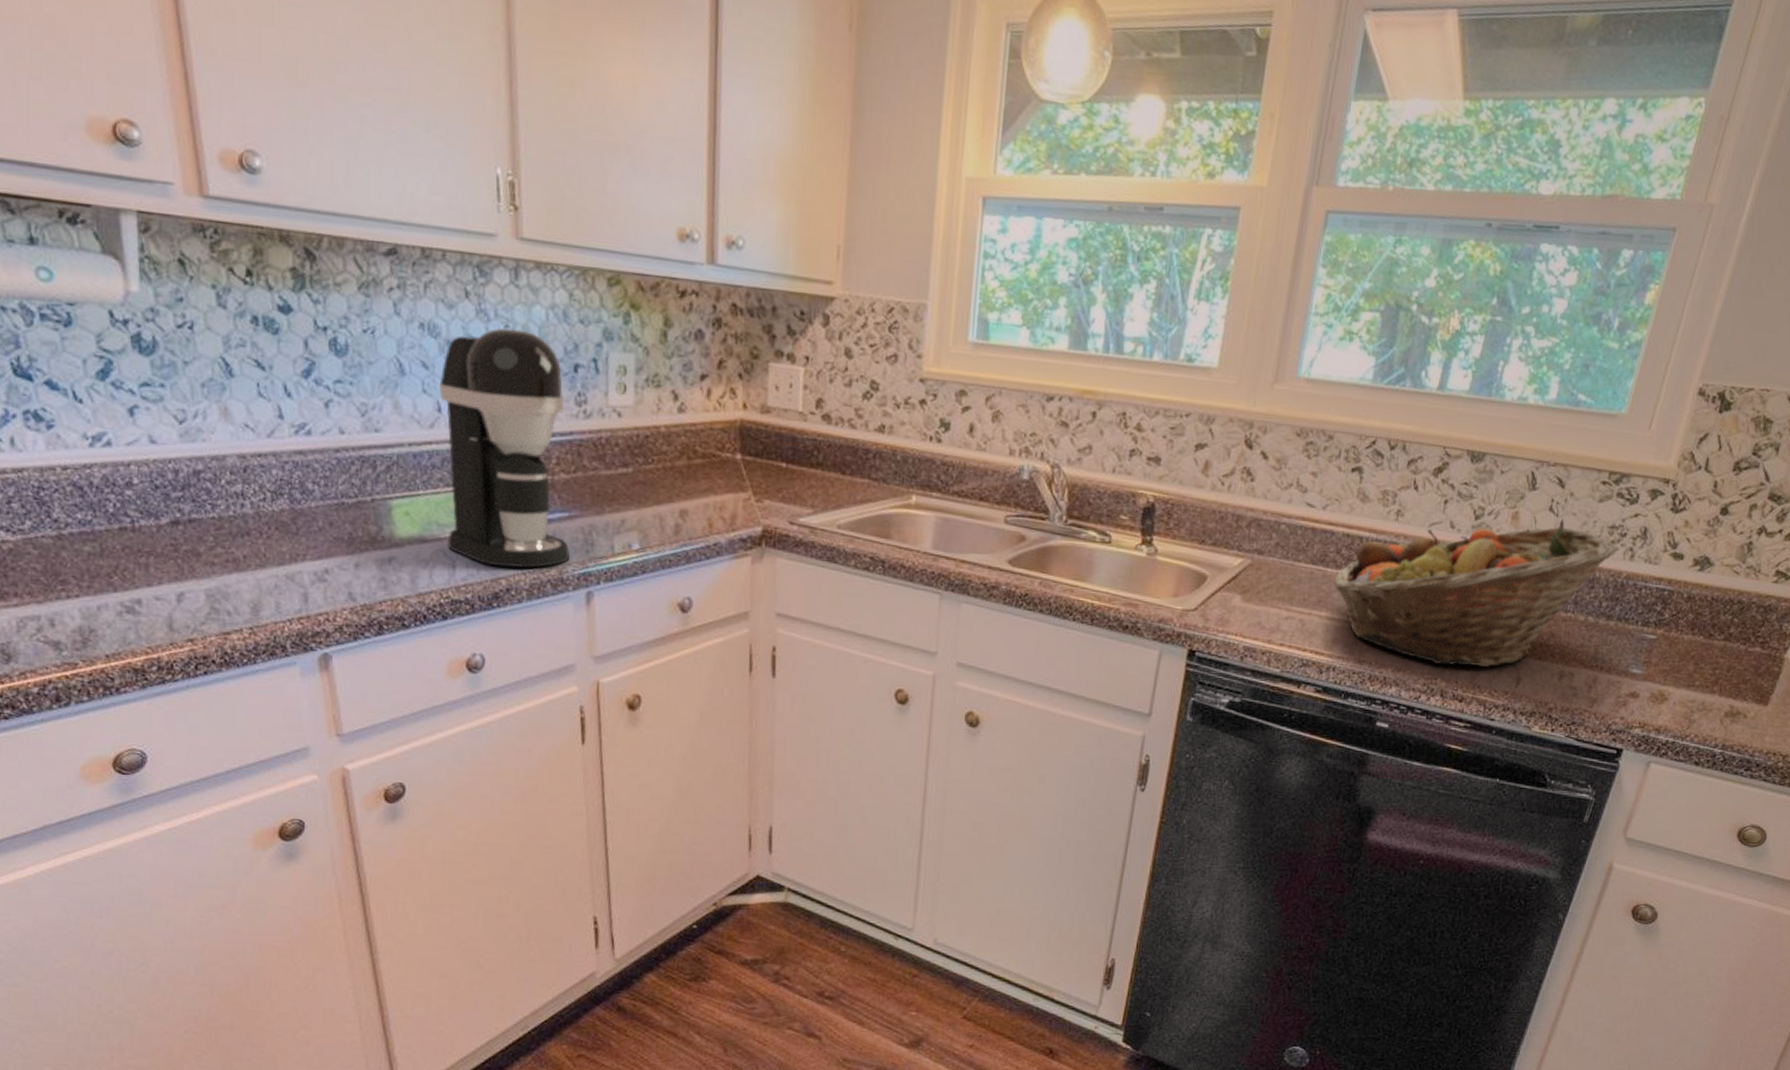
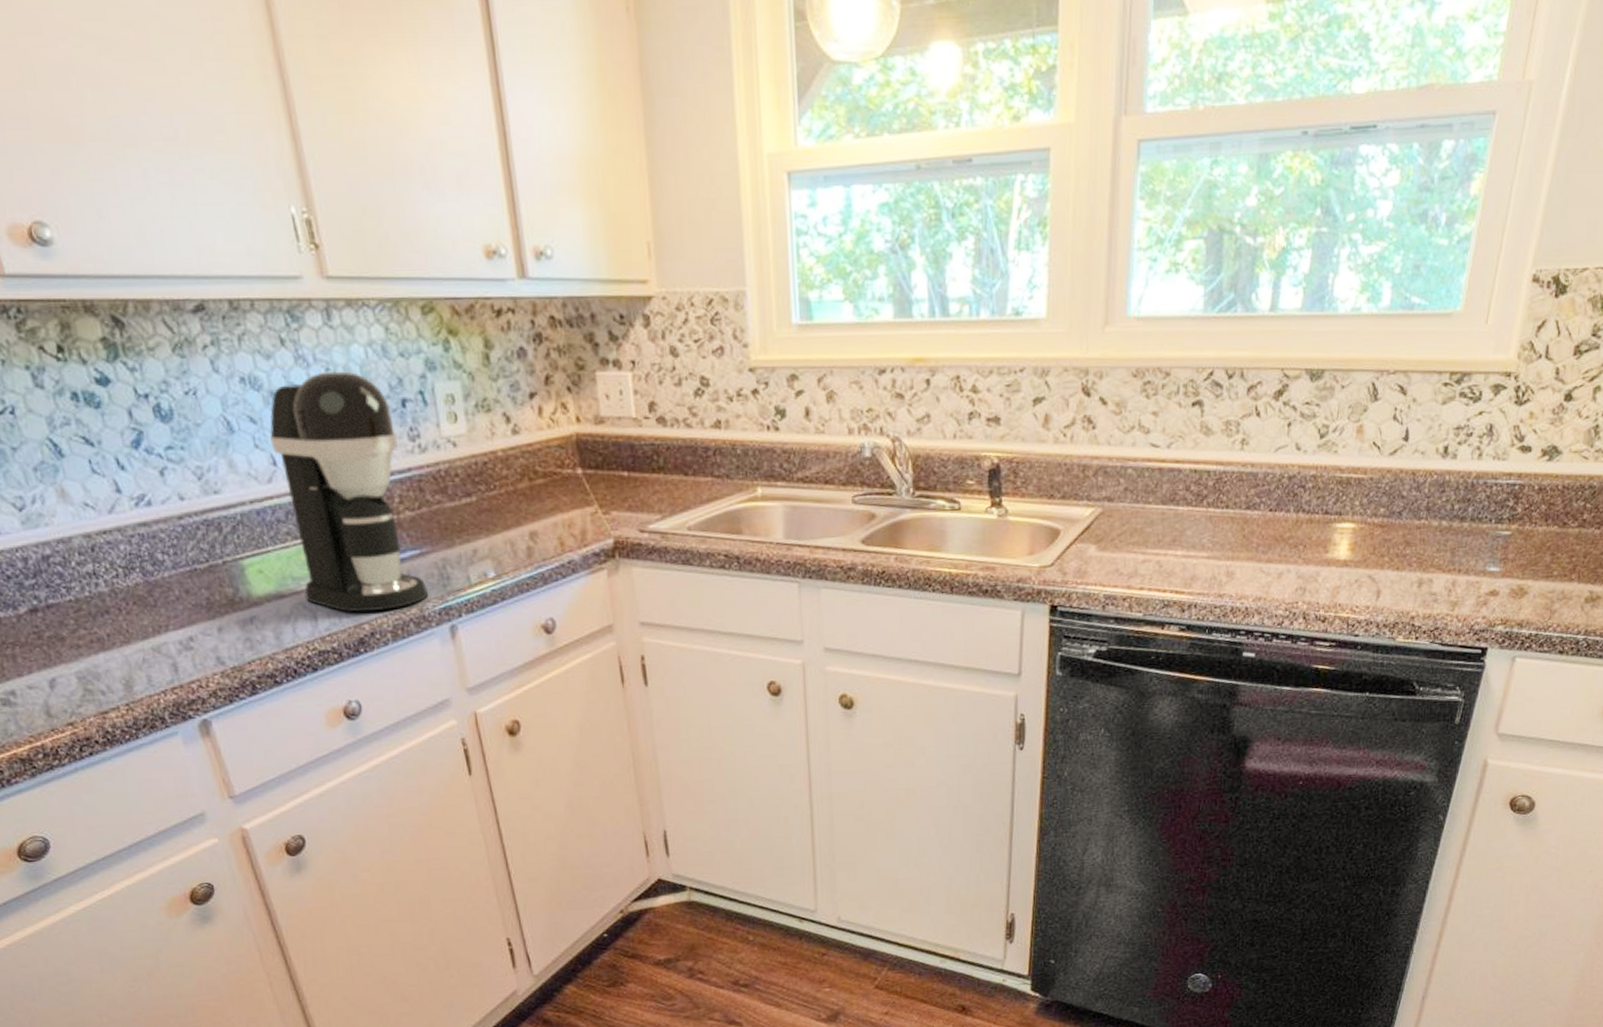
fruit basket: present [1333,527,1621,668] -> none [1186,434,1468,588]

